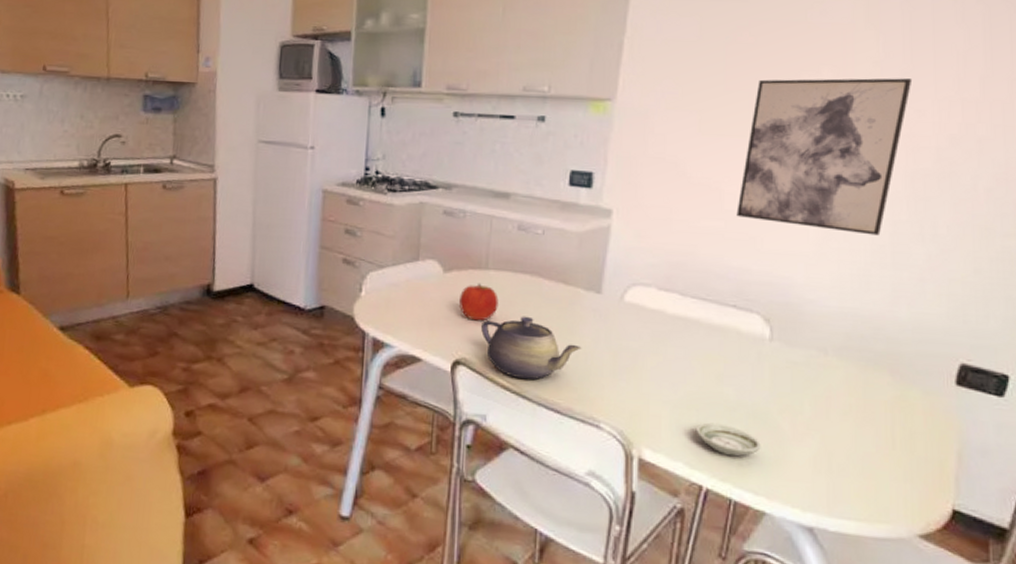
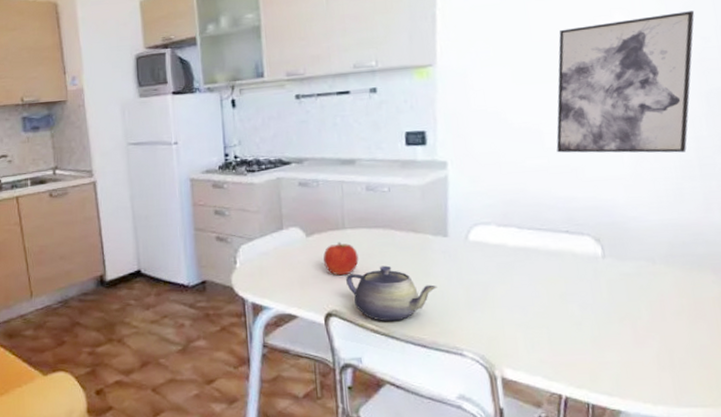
saucer: present [695,422,761,457] -> none [548,337,609,365]

